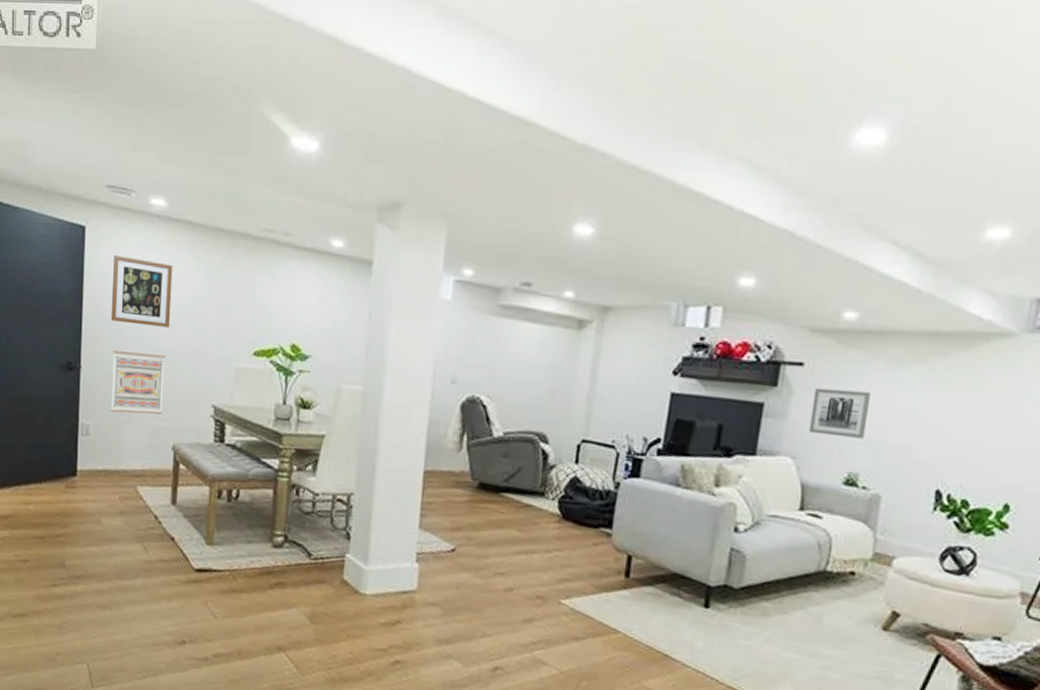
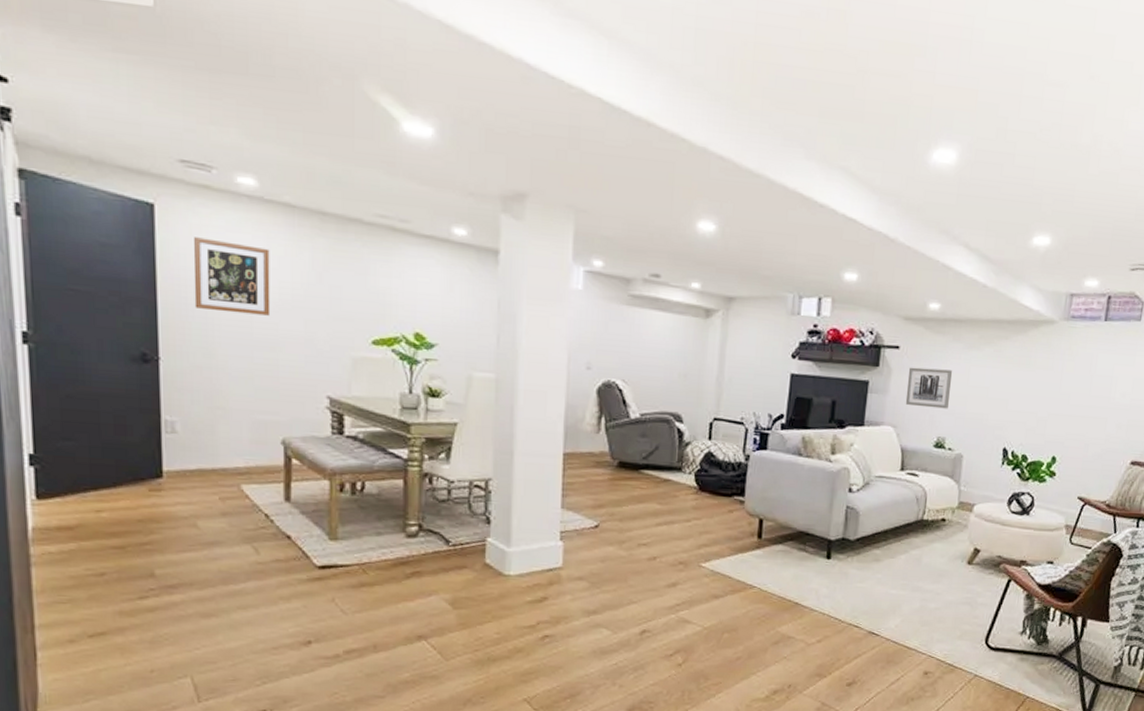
wall art: present [111,350,166,415] -> none [200,340,268,408]

